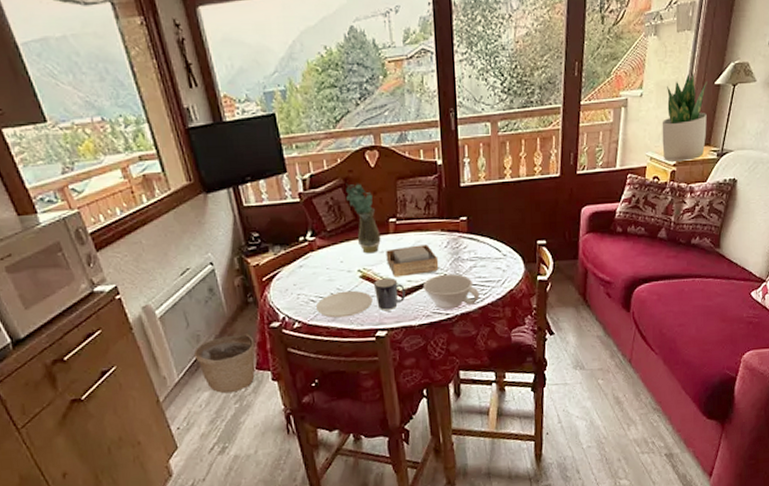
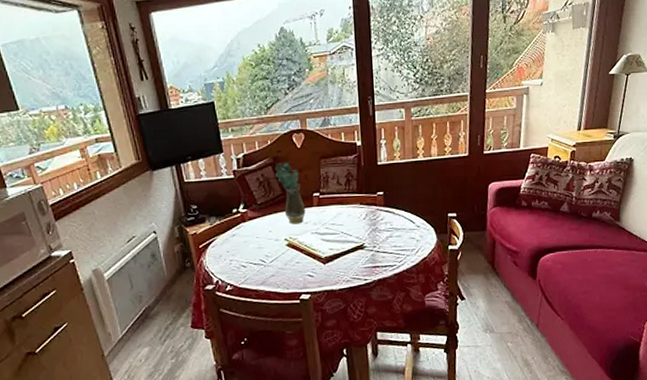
basket: present [193,334,255,394] -> none [136,295,191,350]
plate: present [315,290,373,318] -> none [246,257,298,282]
mug: present [373,277,406,312] -> none [298,246,327,277]
napkin holder: present [386,244,439,277] -> none [310,216,358,246]
cup: present [422,273,480,310] -> none [343,243,395,276]
planter: present [662,73,707,162] -> none [561,65,603,143]

